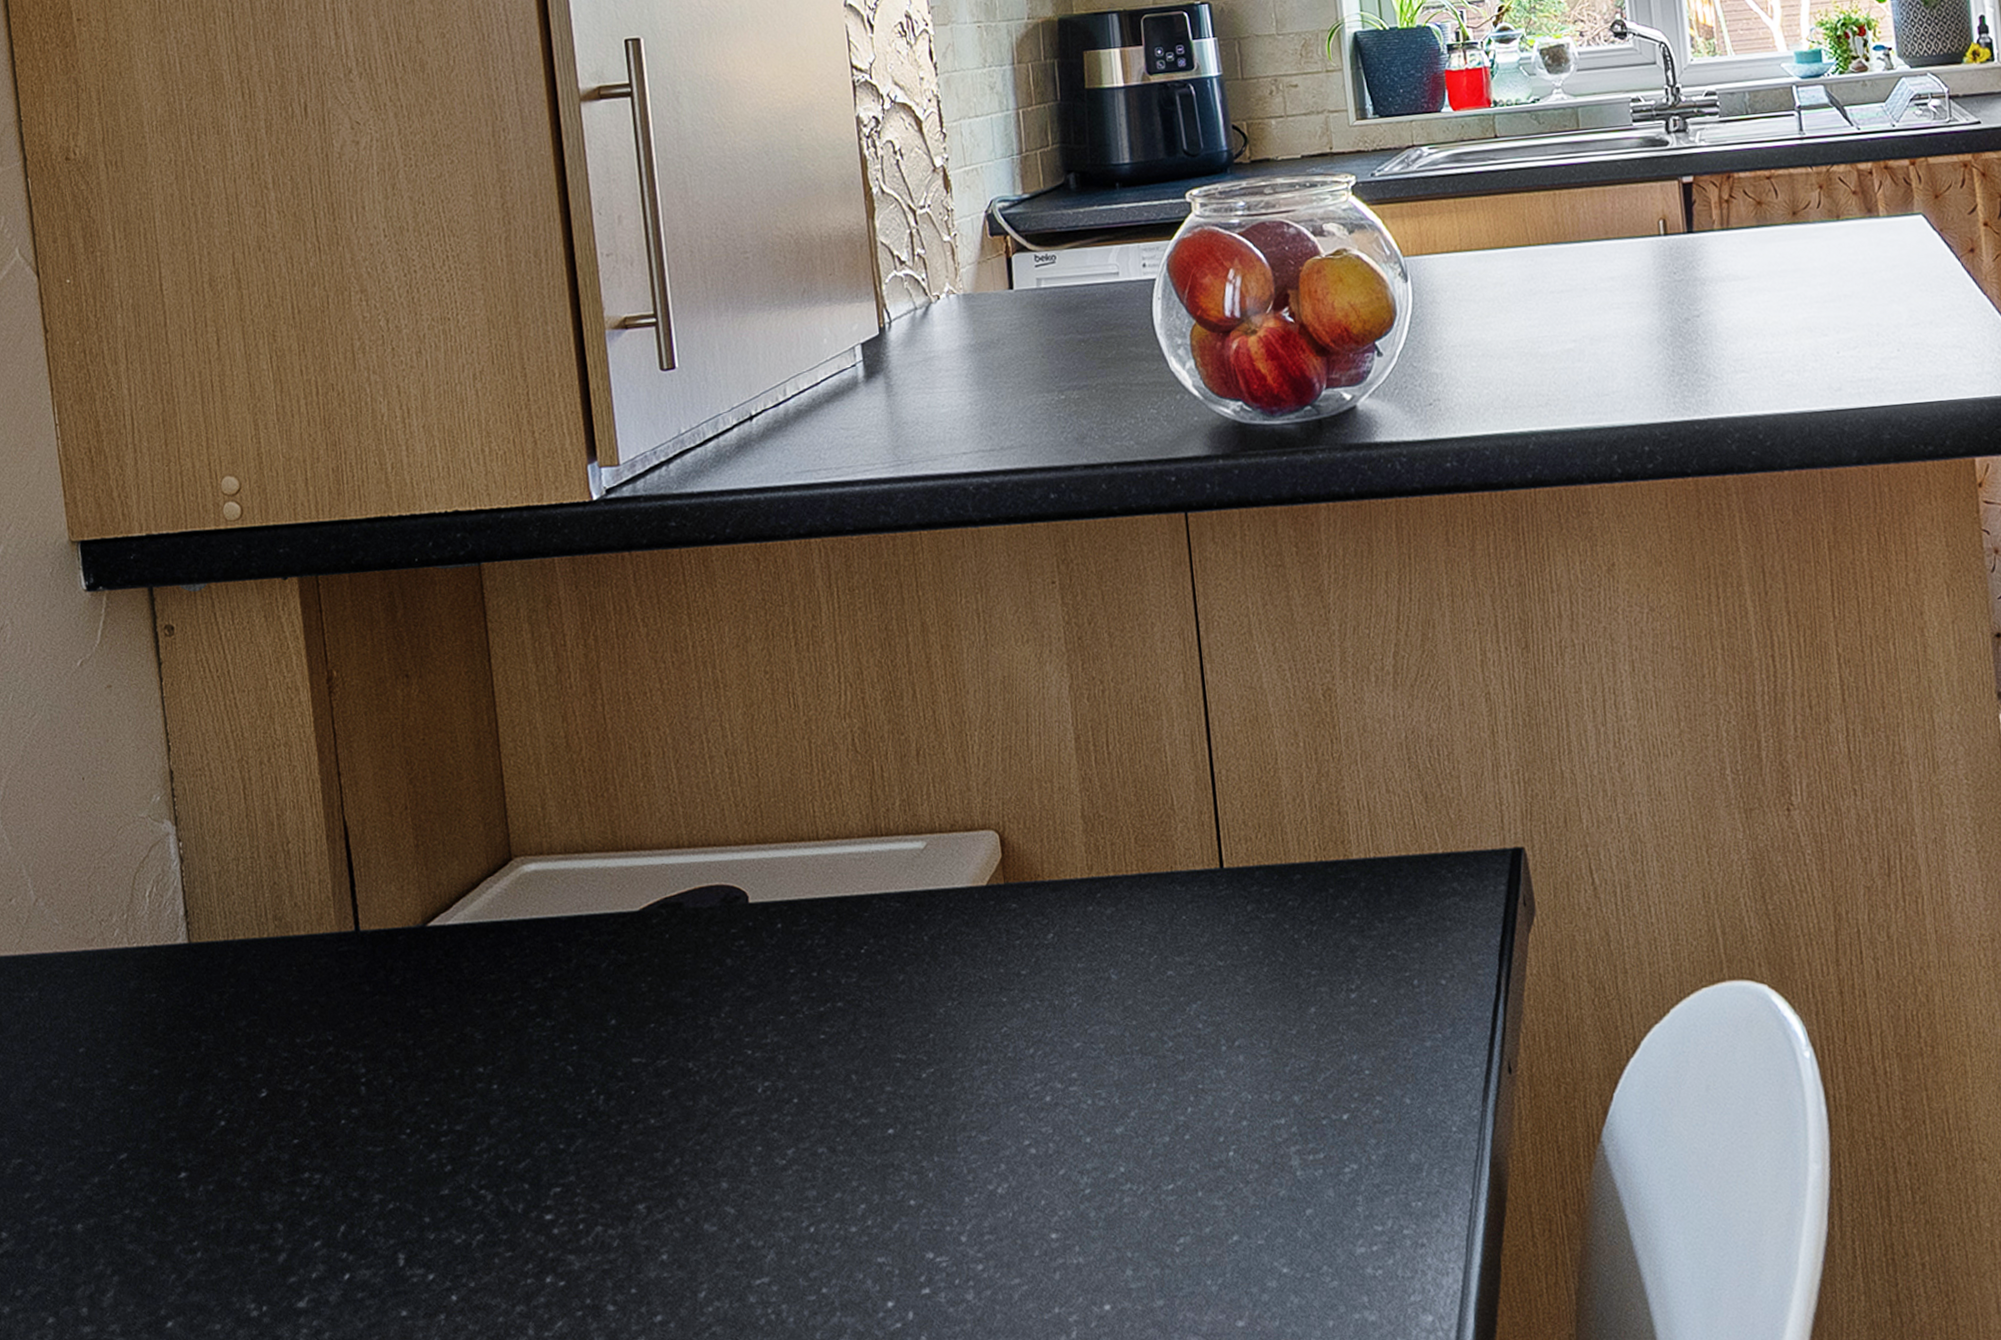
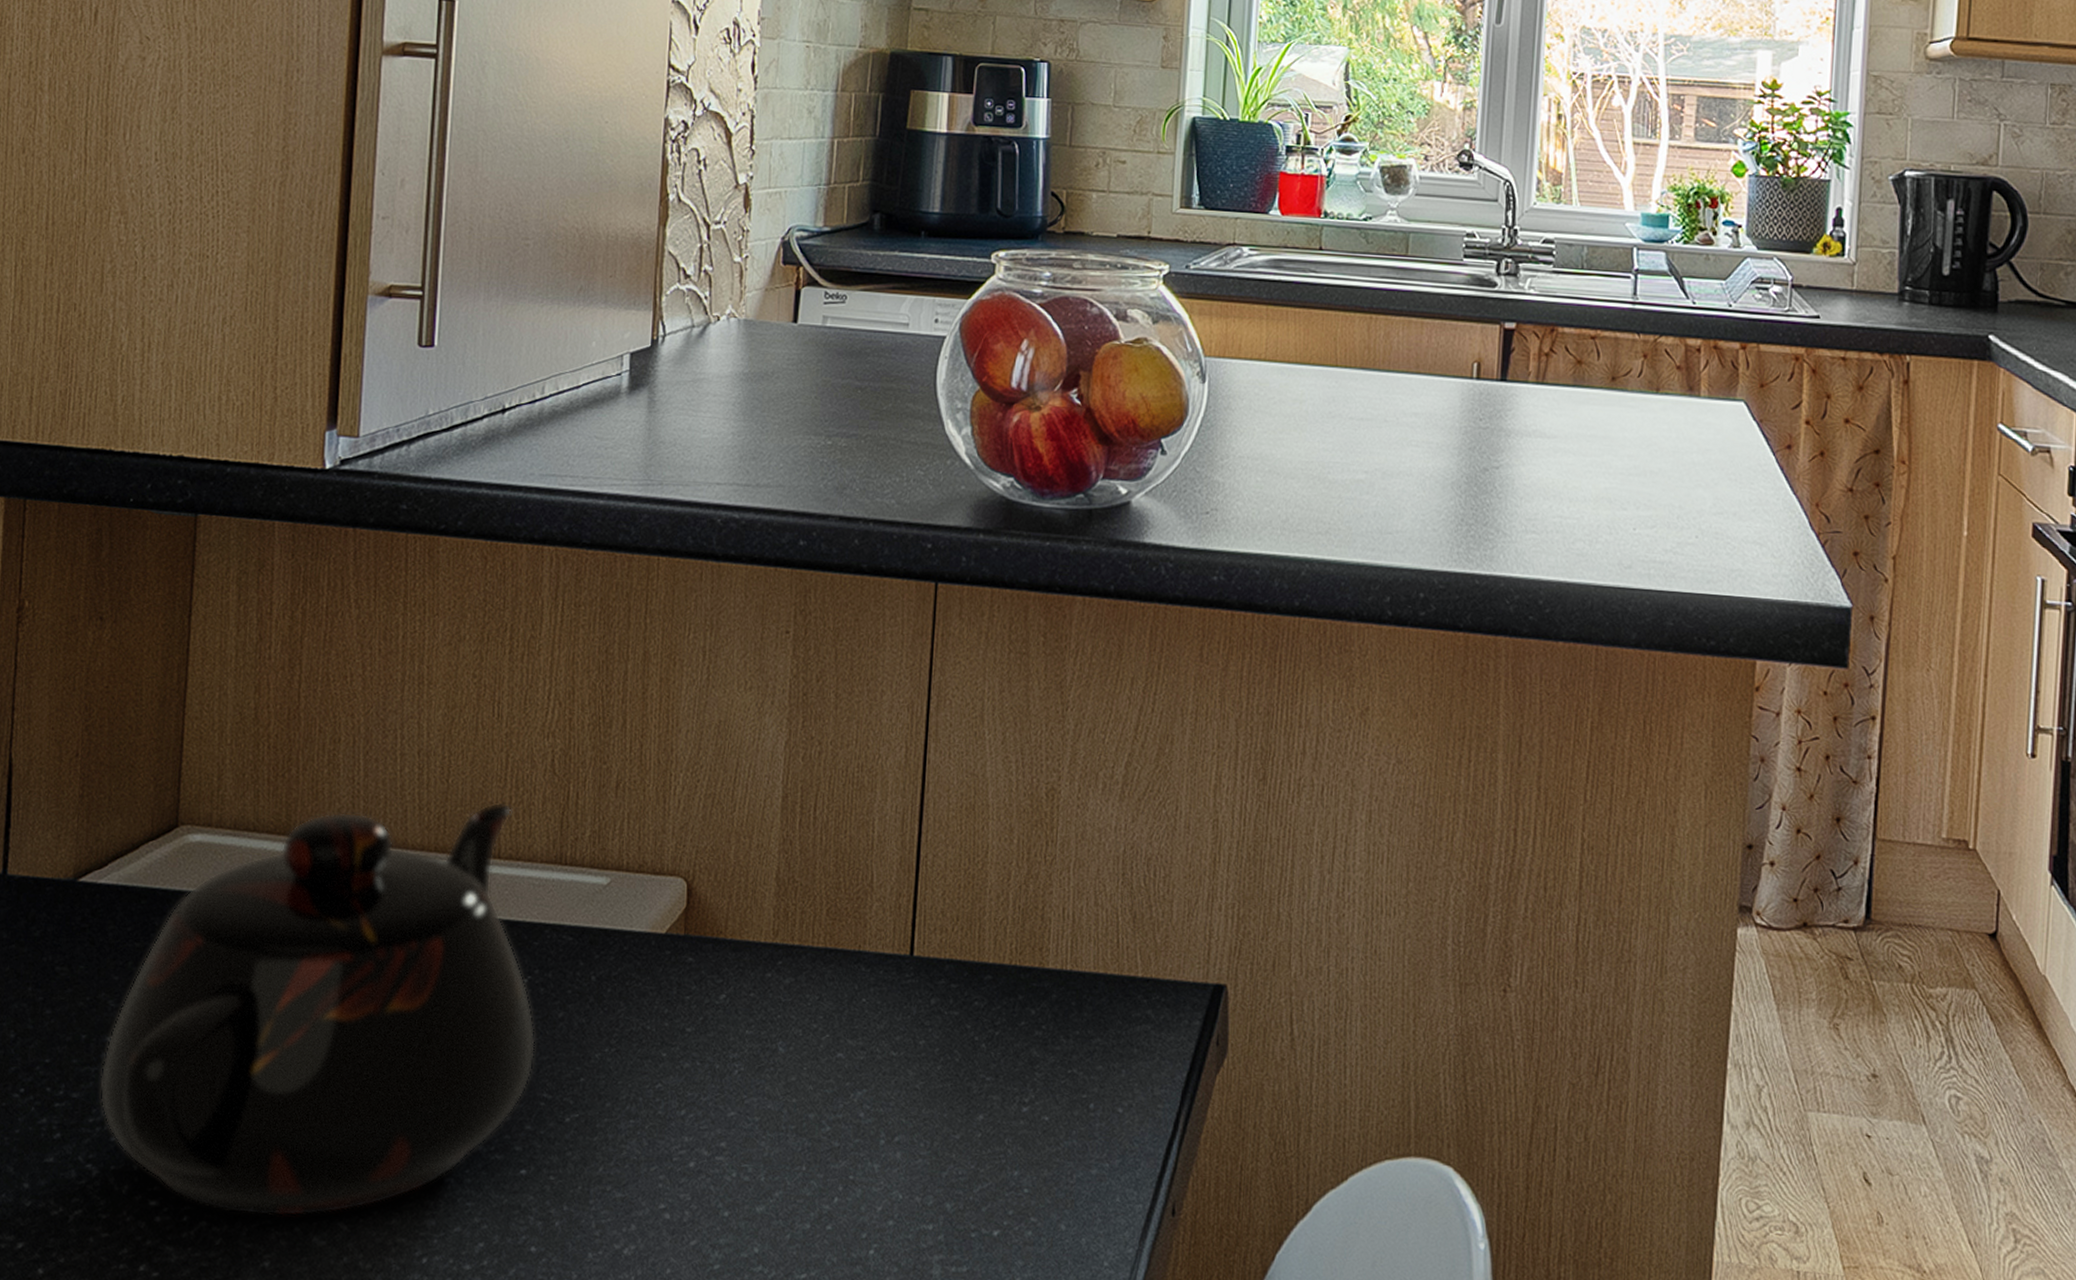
teapot: none [478,787,884,1215] -> present [99,802,536,1217]

